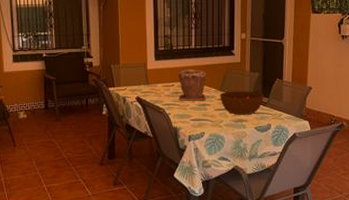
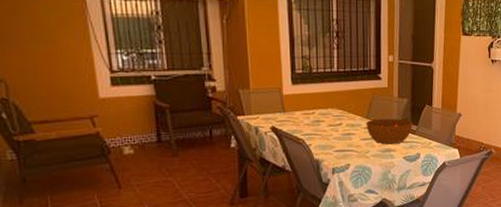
plant pot: present [177,69,207,101] -> none [318,95,351,130]

